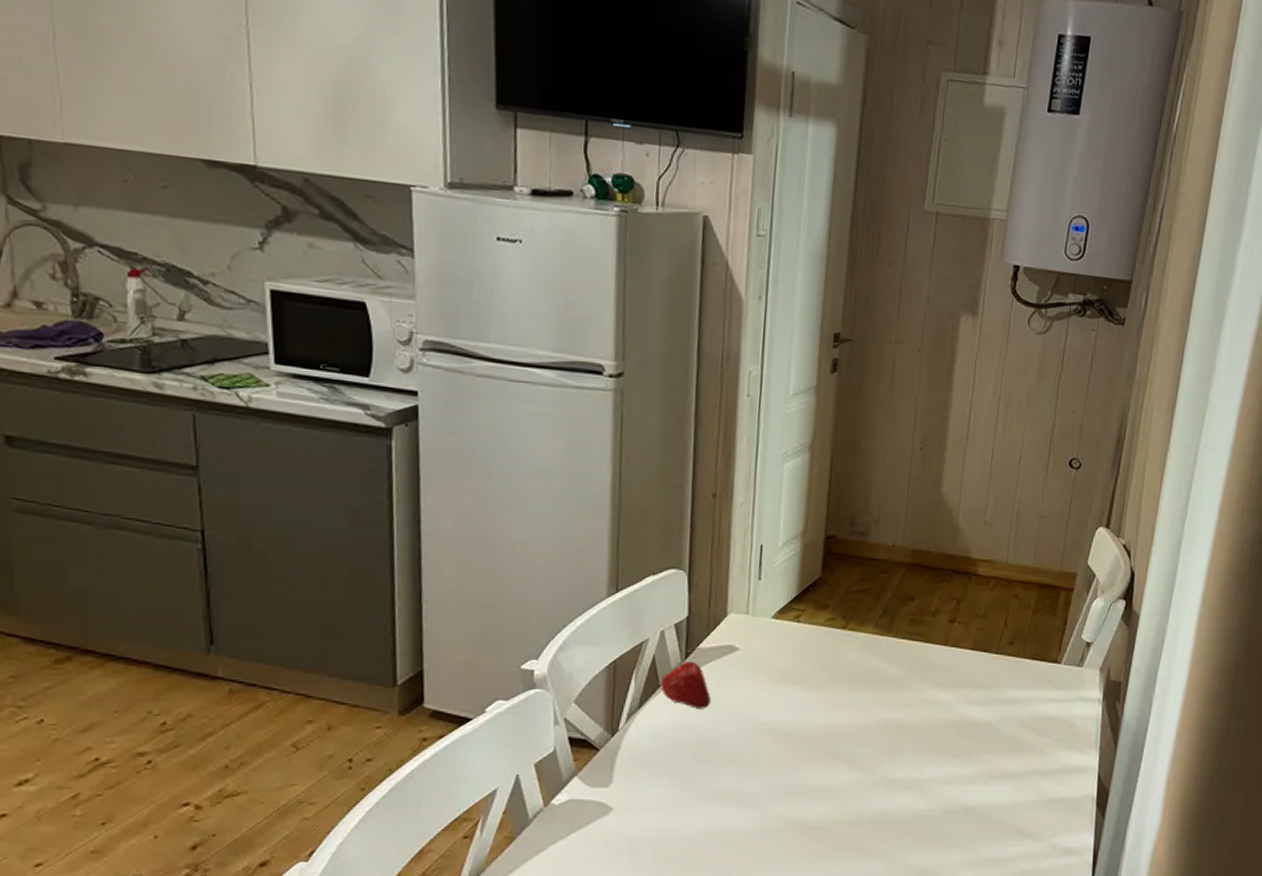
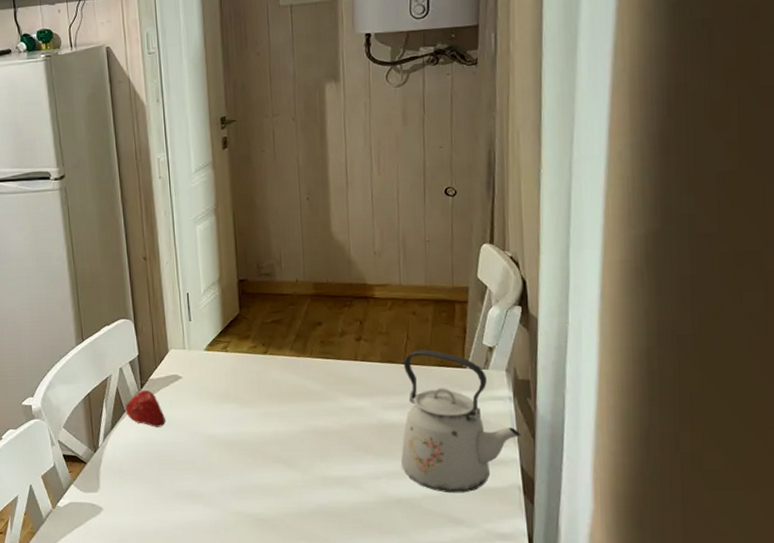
kettle: none [977,639,1104,803] -> present [401,349,521,493]

